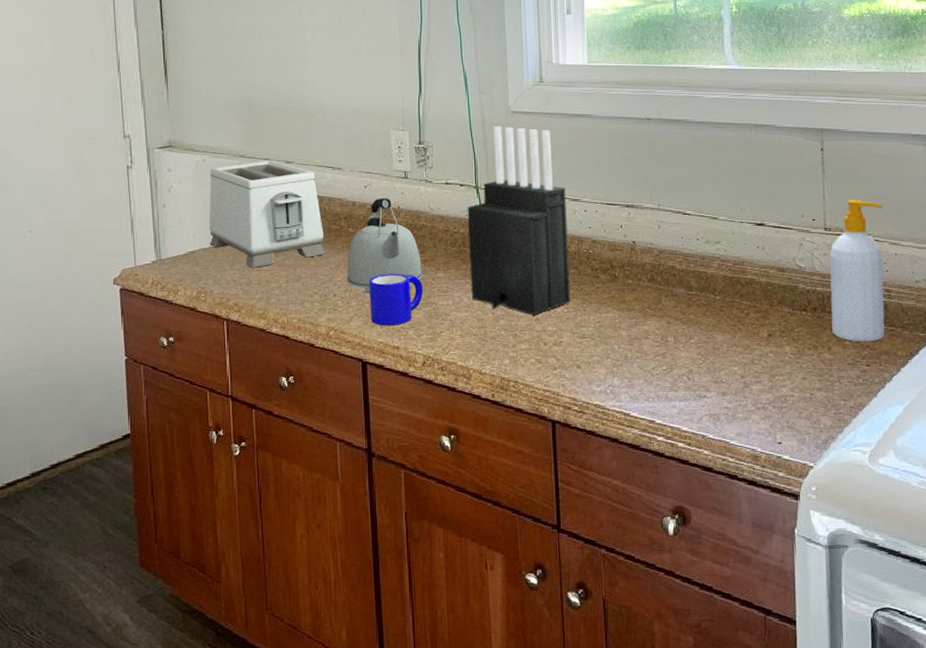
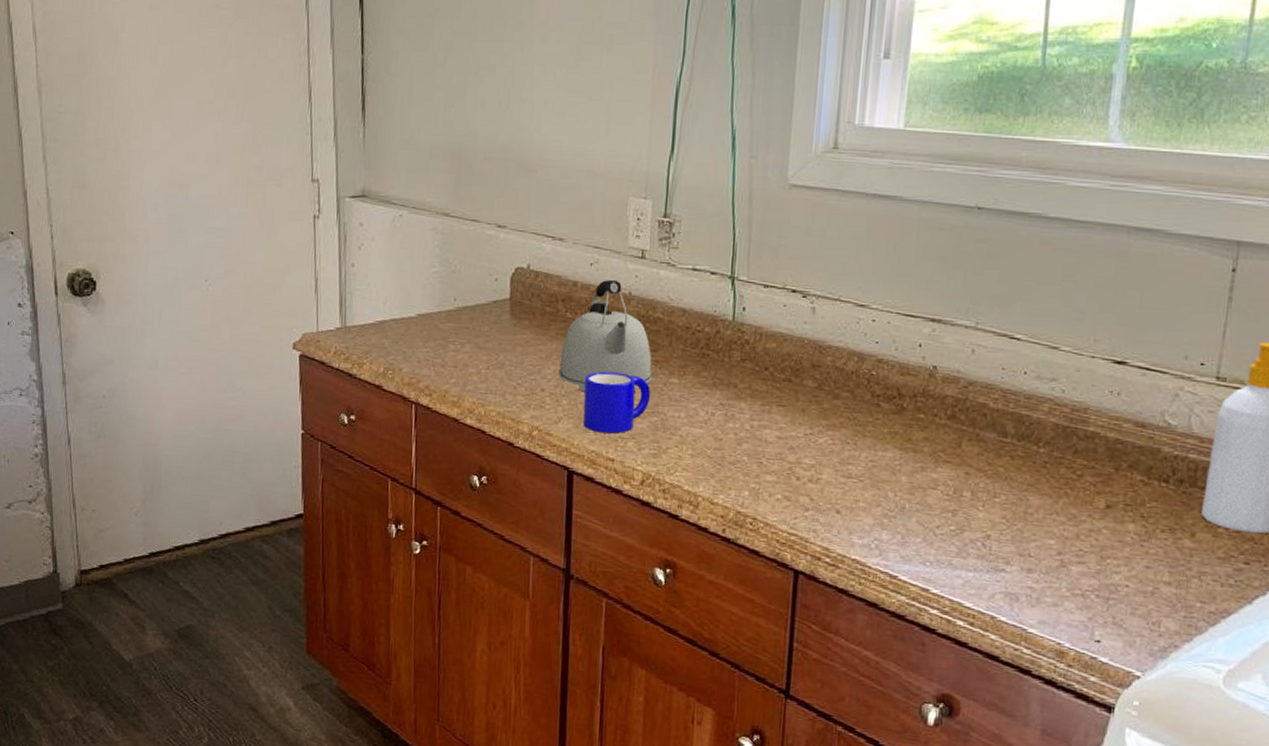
toaster: present [209,159,326,268] -> none [401,221,536,348]
knife block: present [467,126,571,315] -> none [710,201,850,443]

